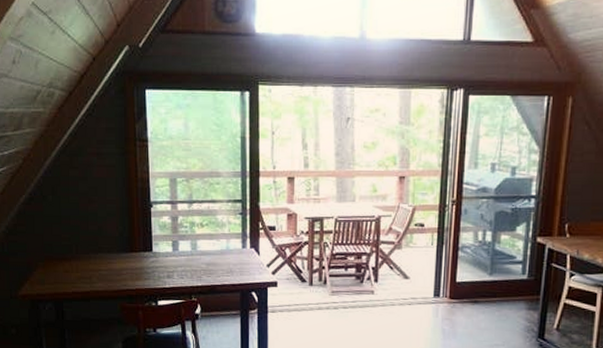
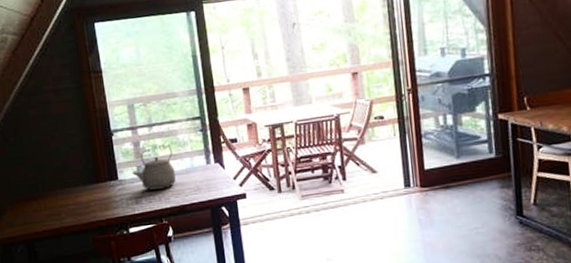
tea kettle: none [167,224,210,267] -> present [132,145,176,190]

